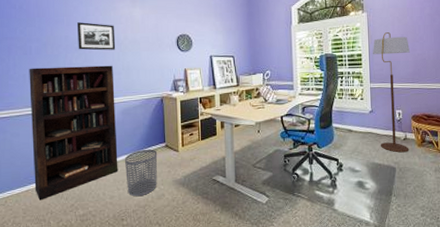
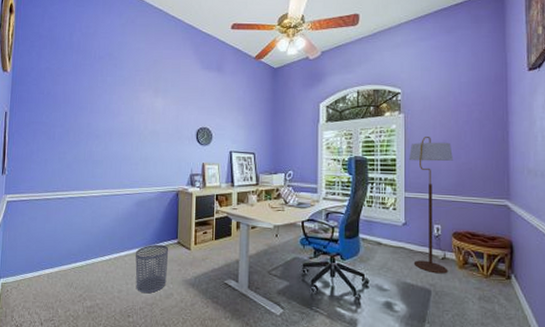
bookcase: present [29,65,118,201] -> none [46,153,131,288]
picture frame: present [77,22,116,51] -> none [99,110,136,140]

